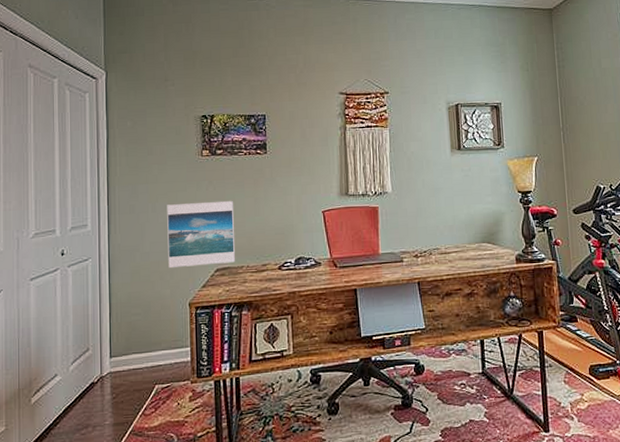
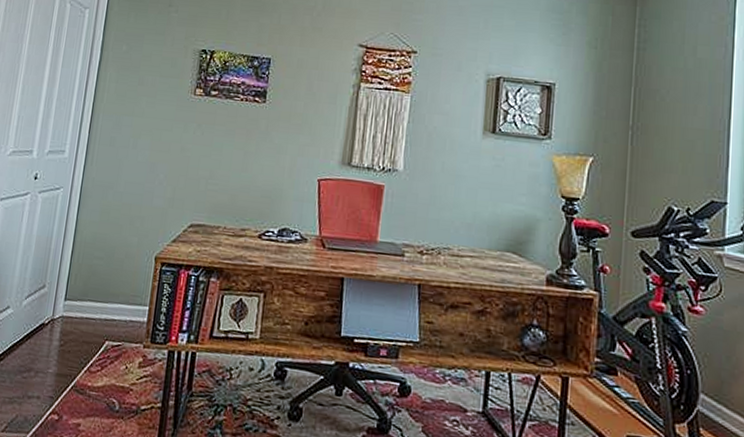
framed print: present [167,200,235,268] -> none [140,143,220,221]

